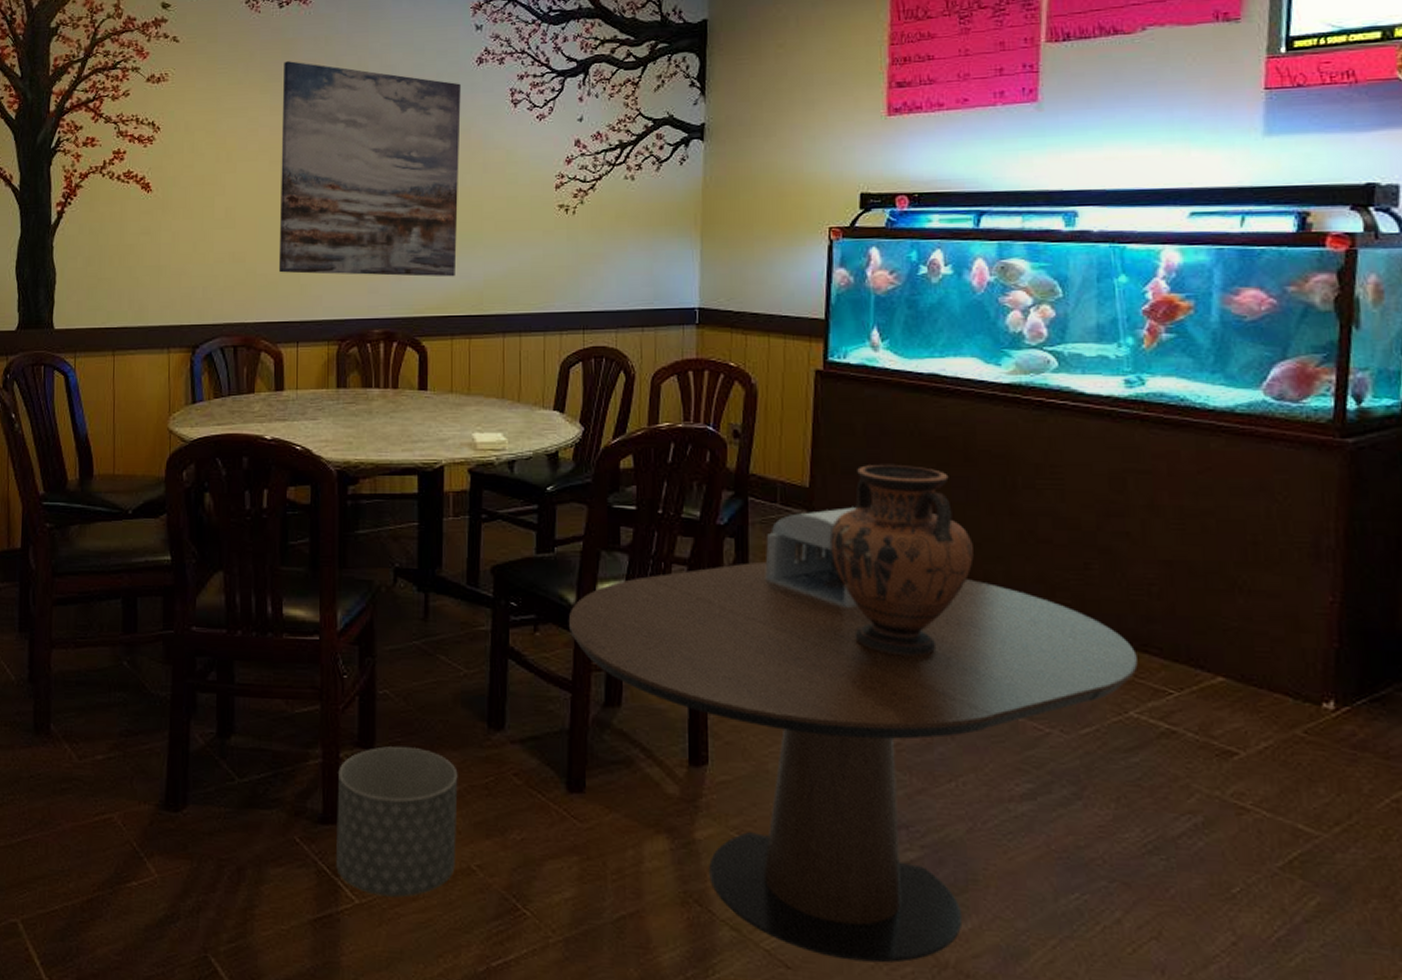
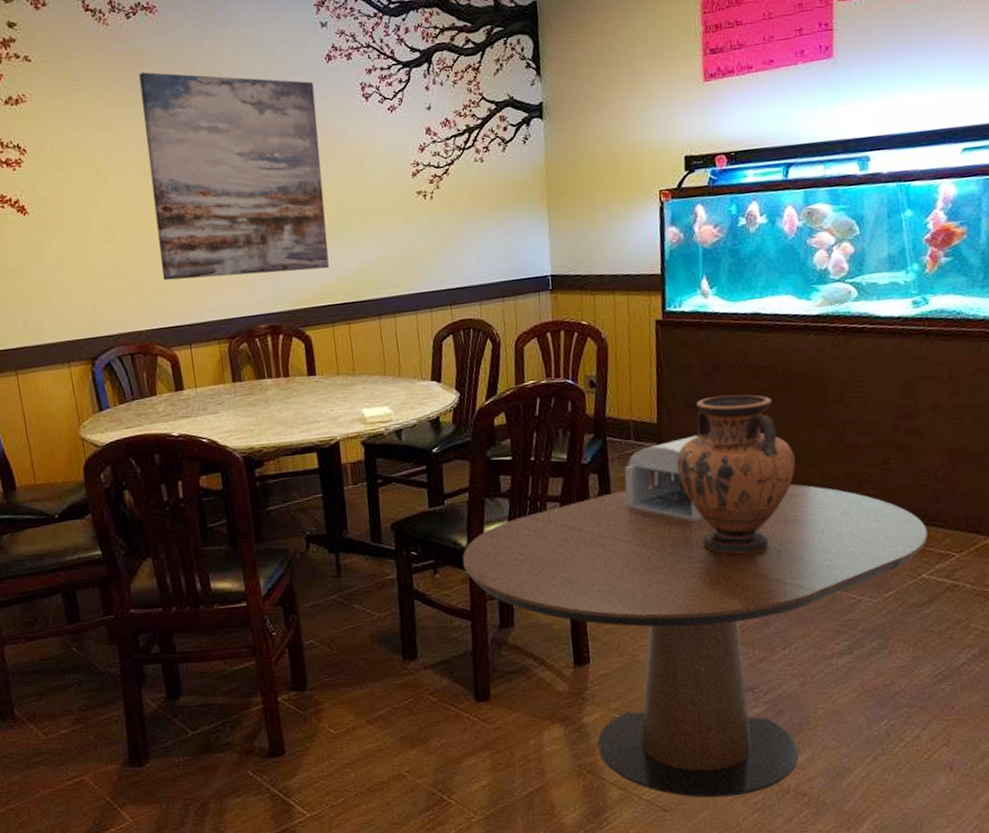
planter: present [336,746,458,898] -> none [278,684,388,808]

